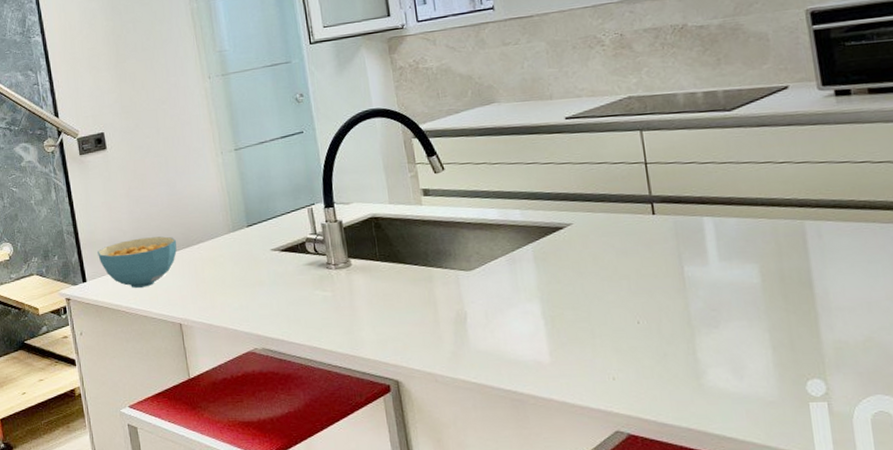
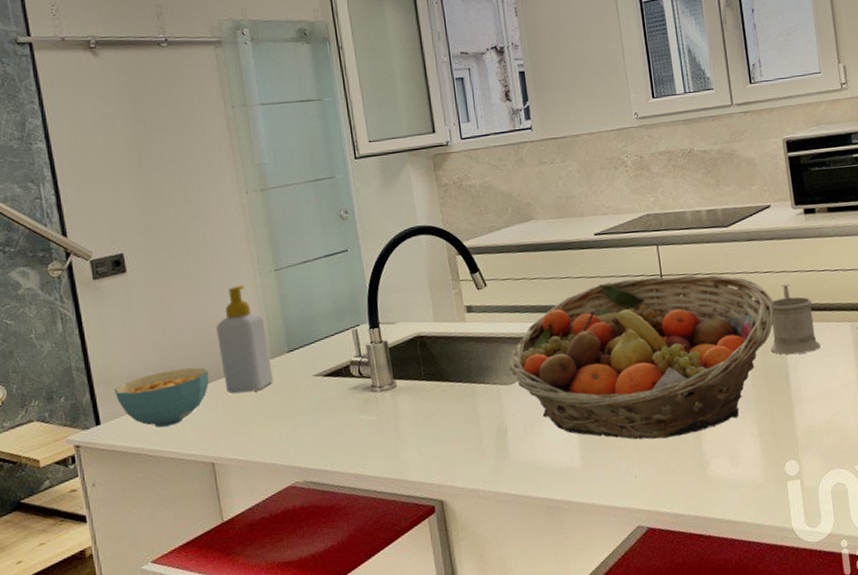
soap bottle: none [183,162,234,263] -> present [216,284,273,394]
fruit basket: none [468,163,794,340] -> present [509,274,775,440]
mug: none [788,177,858,258] -> present [771,284,821,355]

